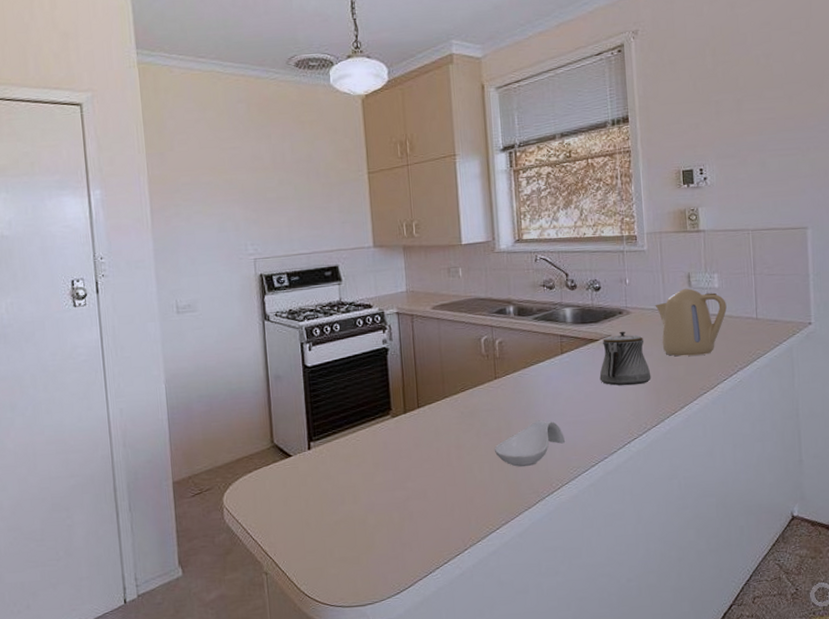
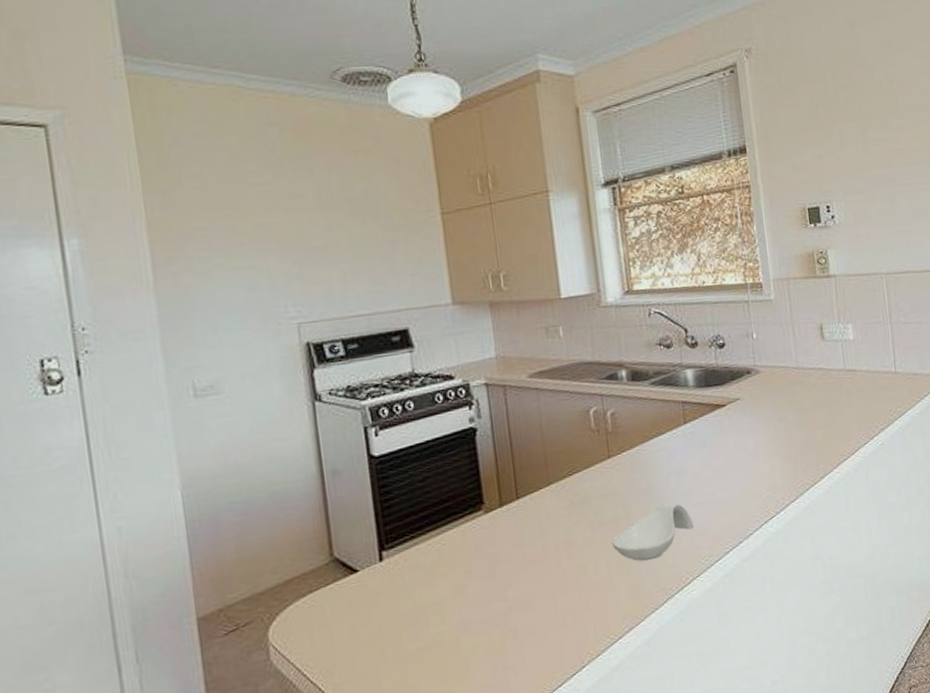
teapot: present [599,331,652,386] -> none [729,393,787,458]
kettle: present [655,288,727,357] -> none [786,341,864,420]

